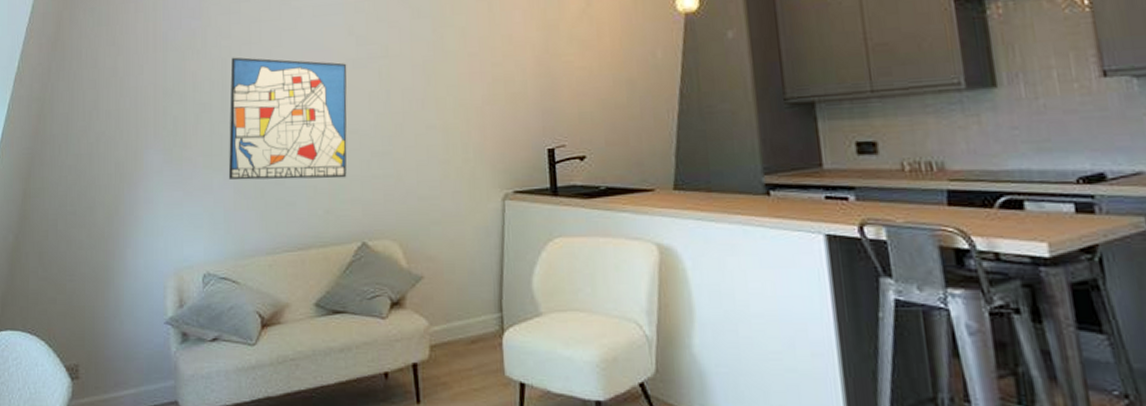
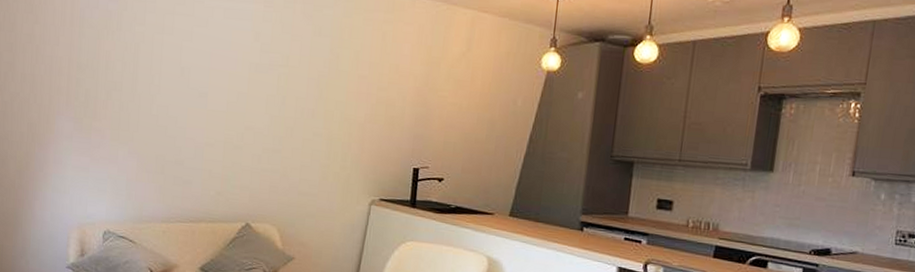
wall art: present [228,57,347,180] -> none [132,43,250,167]

